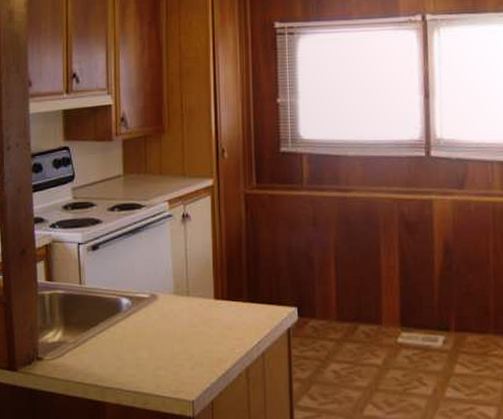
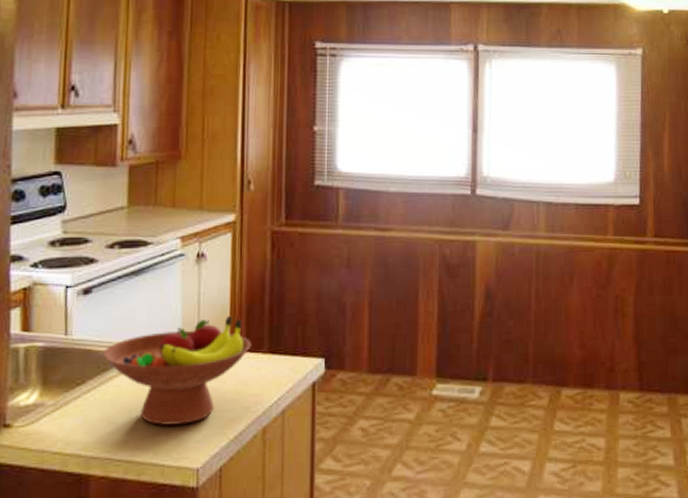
fruit bowl: none [110,268,233,364] -> present [103,315,252,426]

